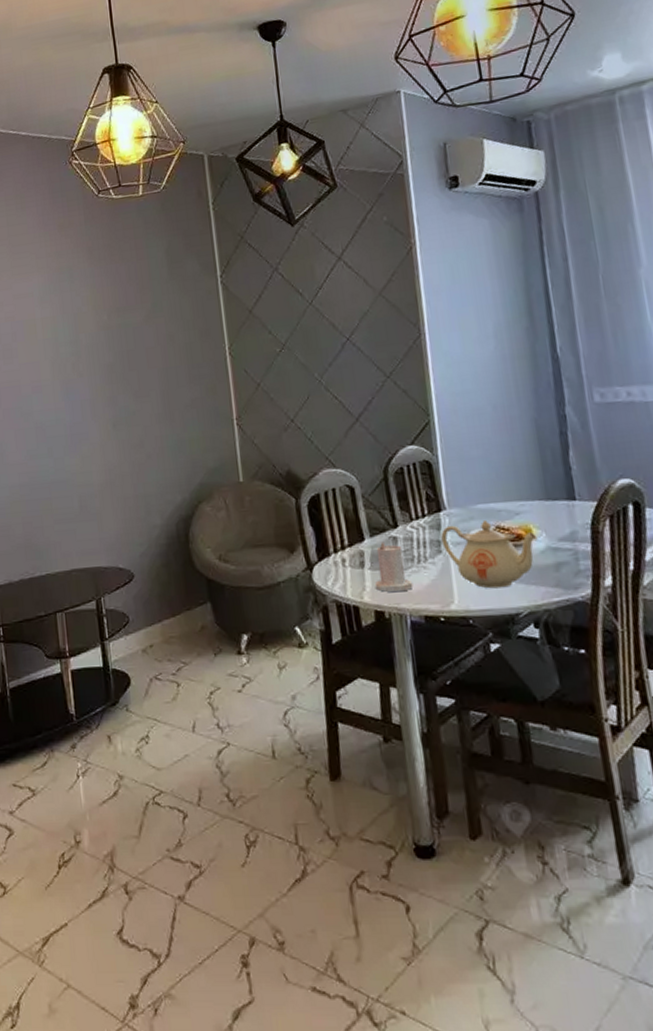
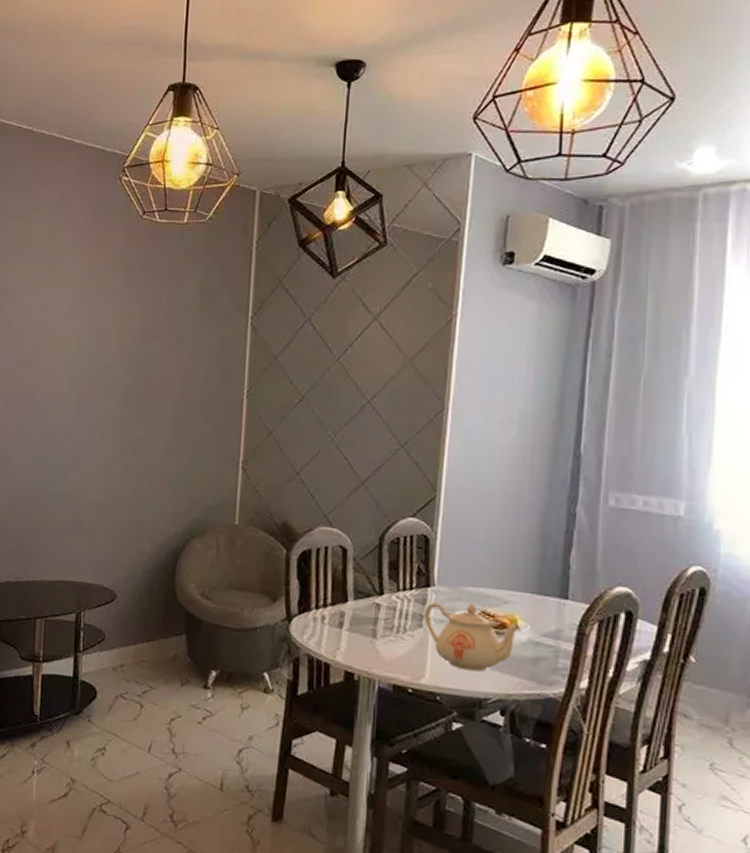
candle: present [374,541,413,593] -> none [349,606,388,658]

